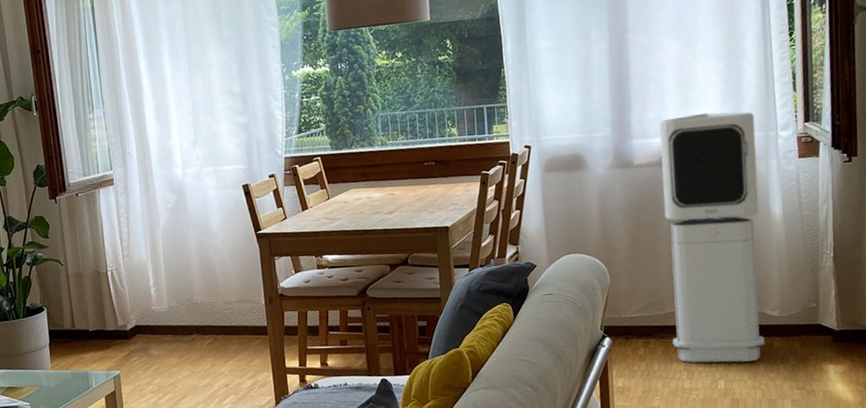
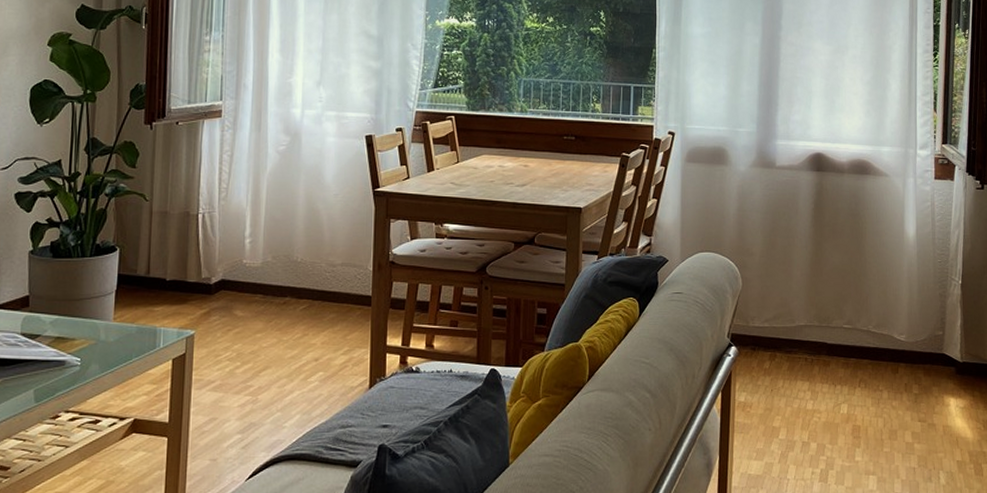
air purifier: present [659,112,765,363] -> none [798,121,896,387]

